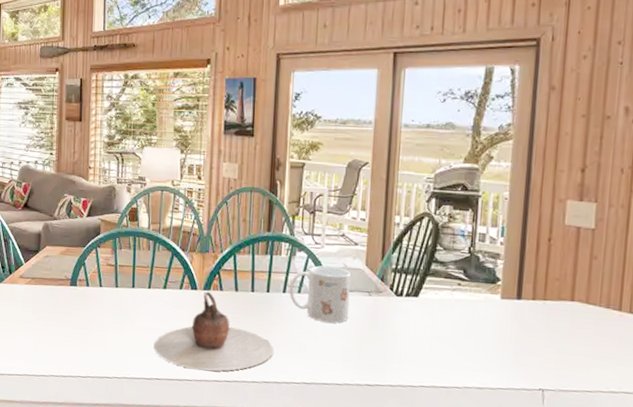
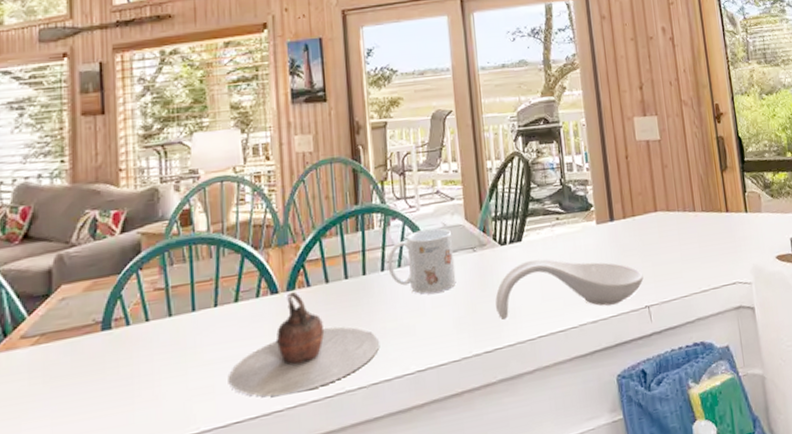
spoon rest: none [383,316,543,378] -> present [495,259,644,321]

